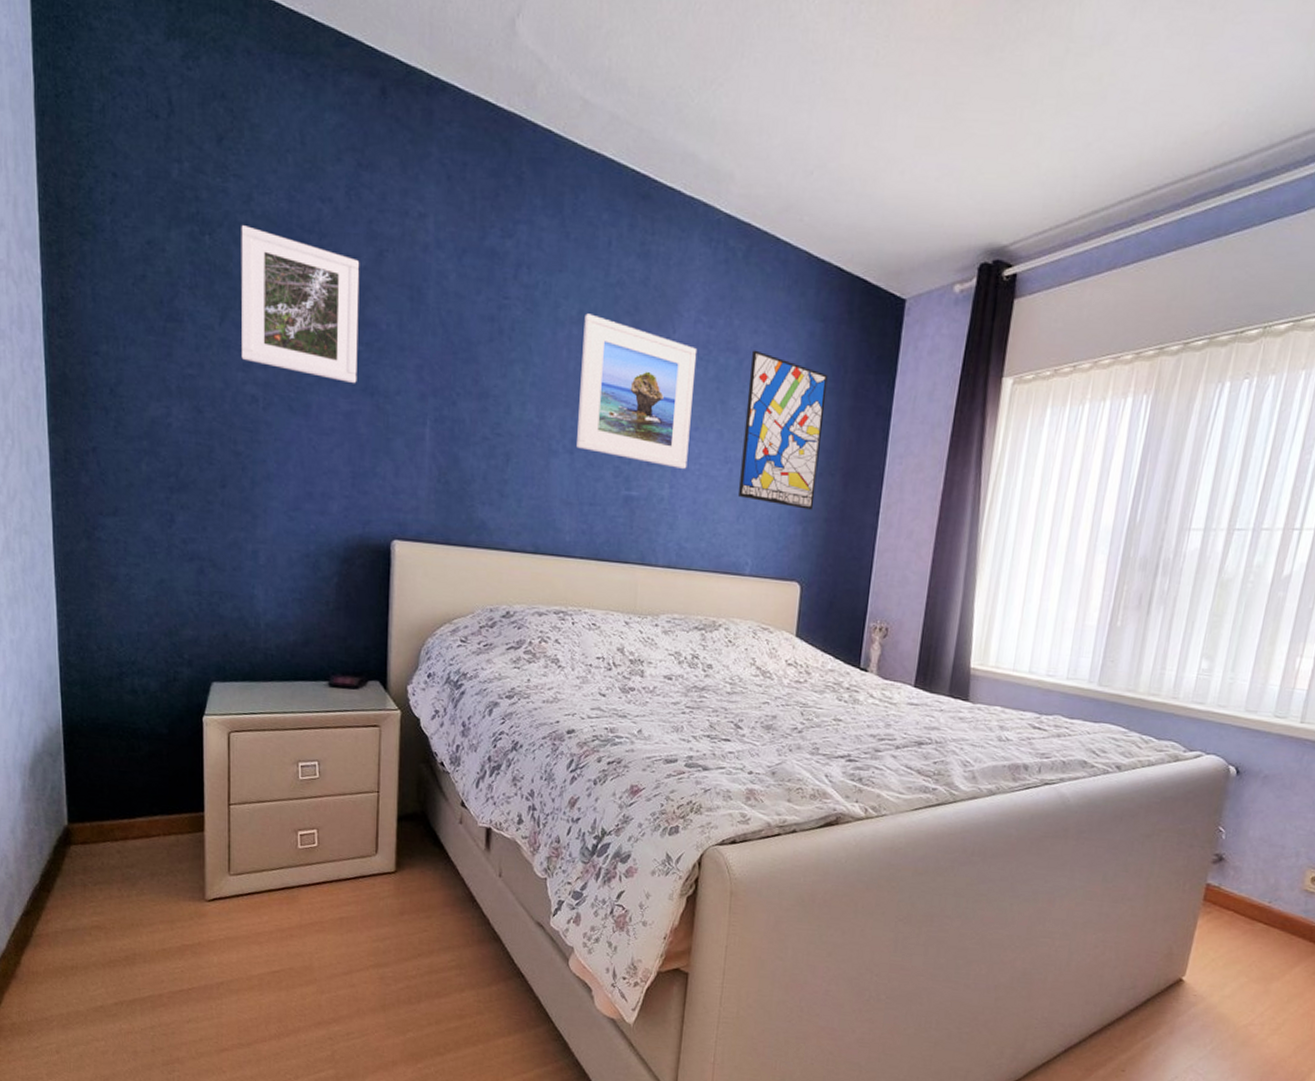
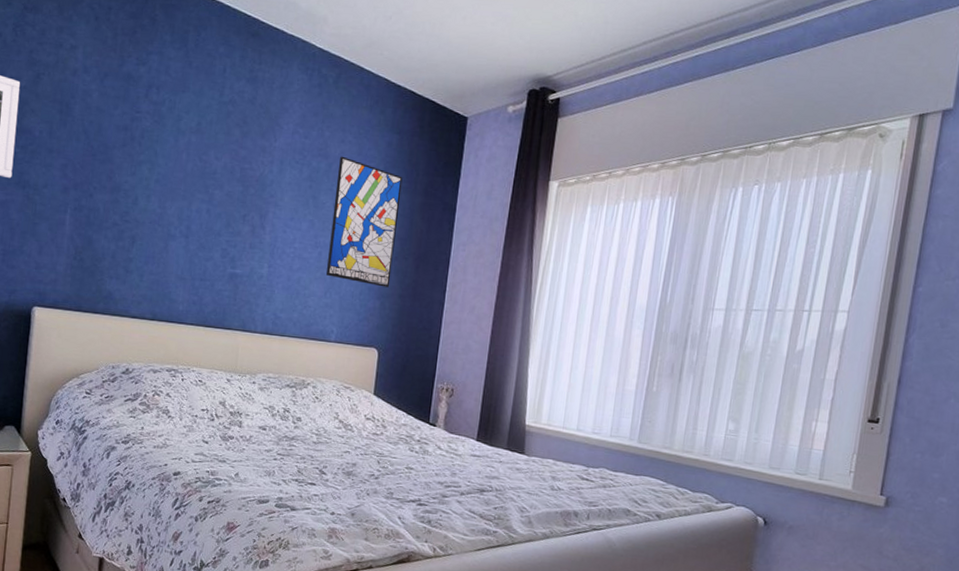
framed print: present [577,313,698,469] -> none [191,125,294,252]

